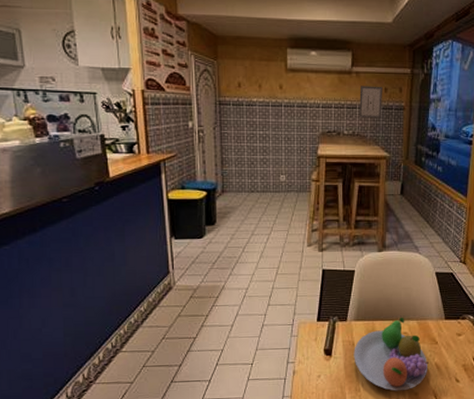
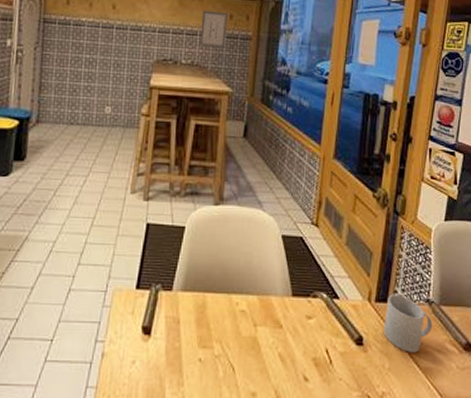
fruit bowl: present [354,317,429,391] -> none [178,289,270,389]

